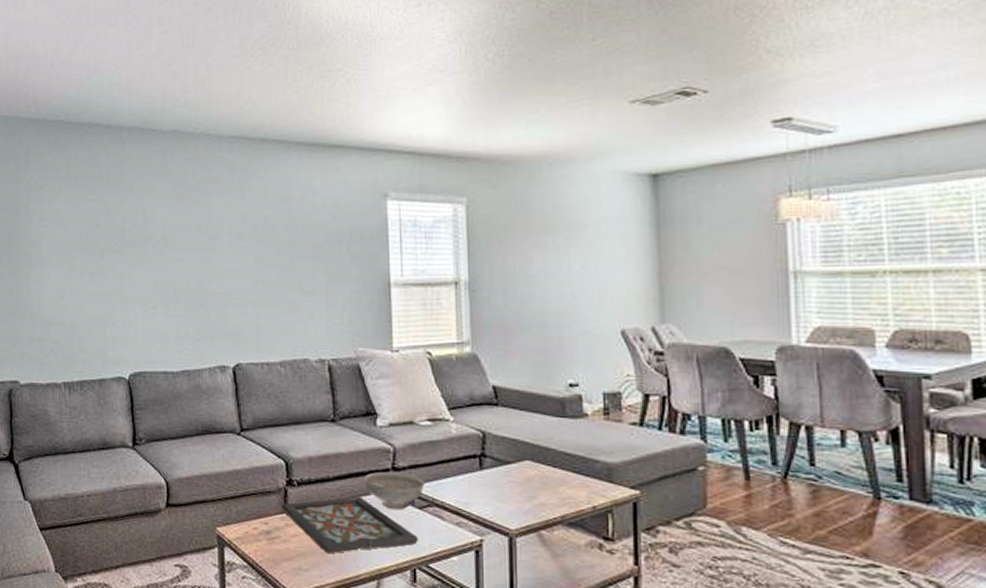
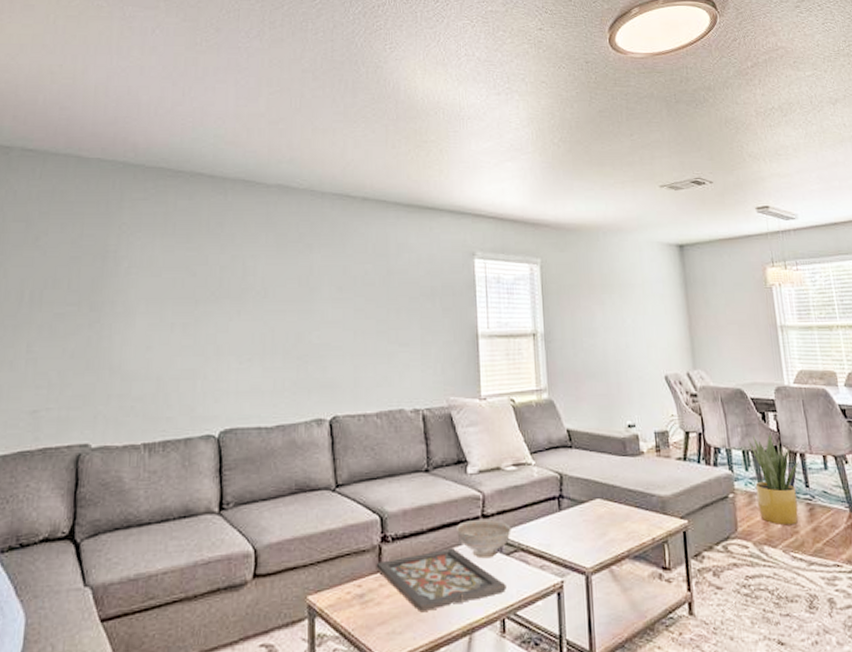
planter: none [731,400,805,507] -> present [748,433,800,526]

